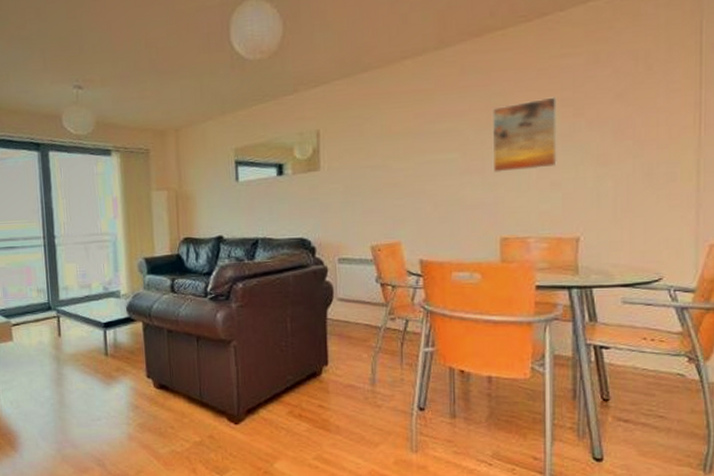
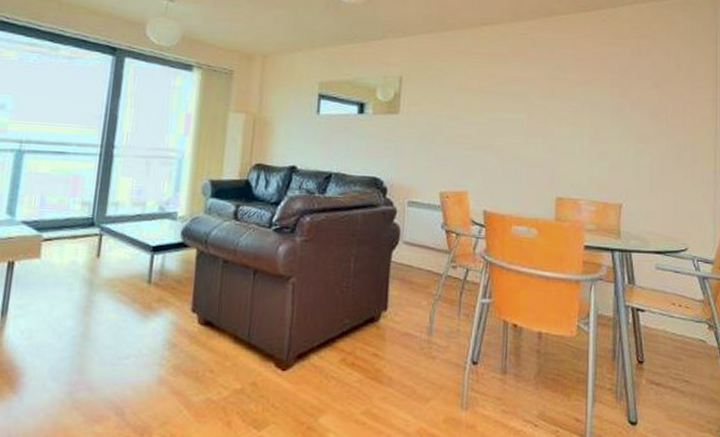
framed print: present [492,97,558,172] -> none [552,77,607,139]

